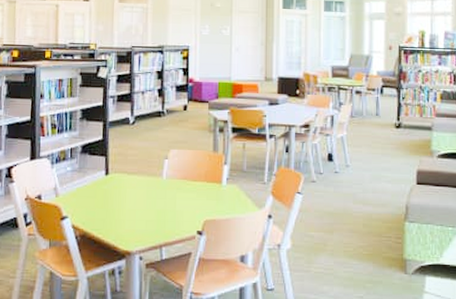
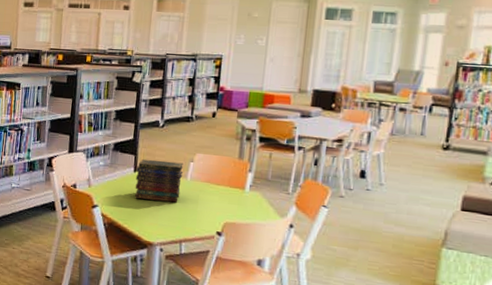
book stack: none [108,160,159,205] -> present [135,158,184,203]

